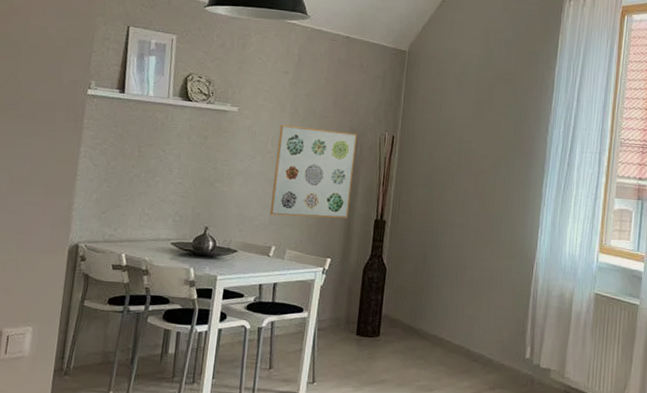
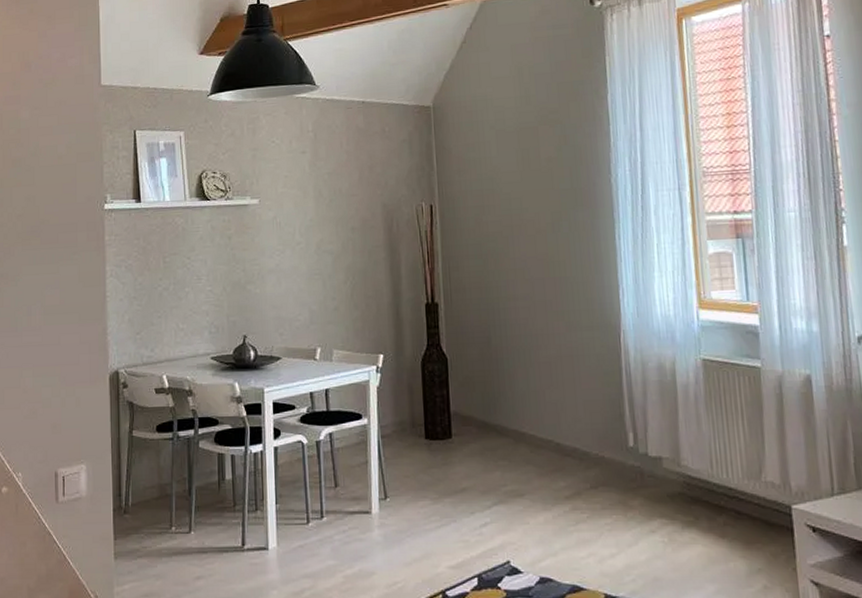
wall art: present [270,124,357,218] -> none [305,208,395,313]

